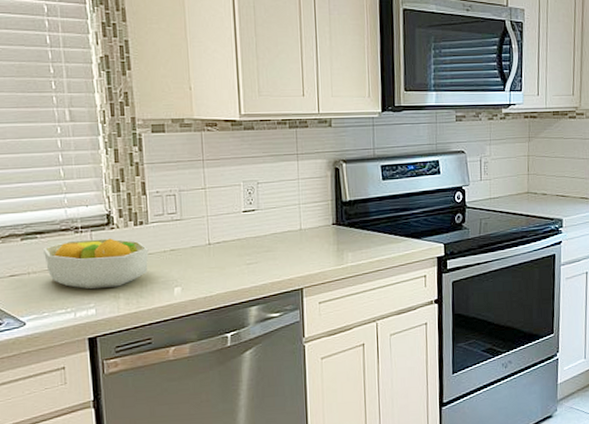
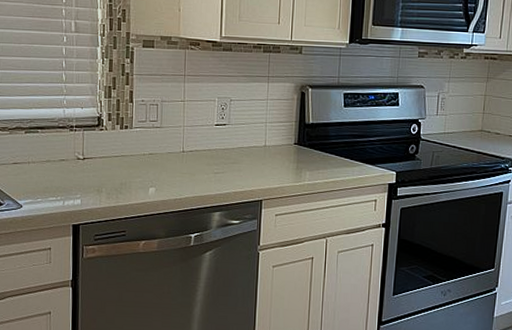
fruit bowl: present [42,238,149,290] -> none [42,137,131,183]

